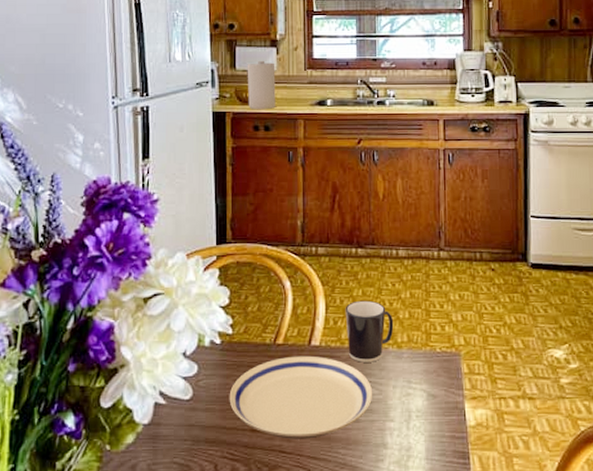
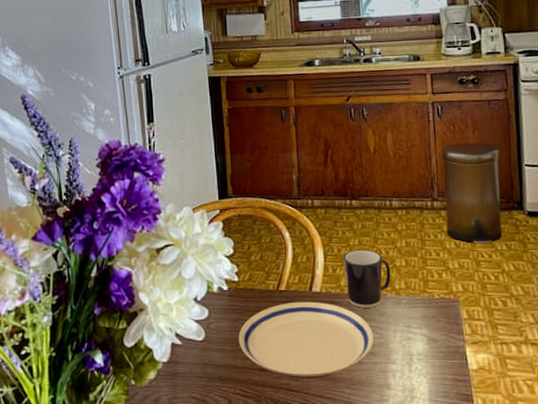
paper towel holder: present [247,60,276,110] -> none [237,26,267,74]
pedal bin: none [451,191,506,296] -> present [442,142,502,244]

